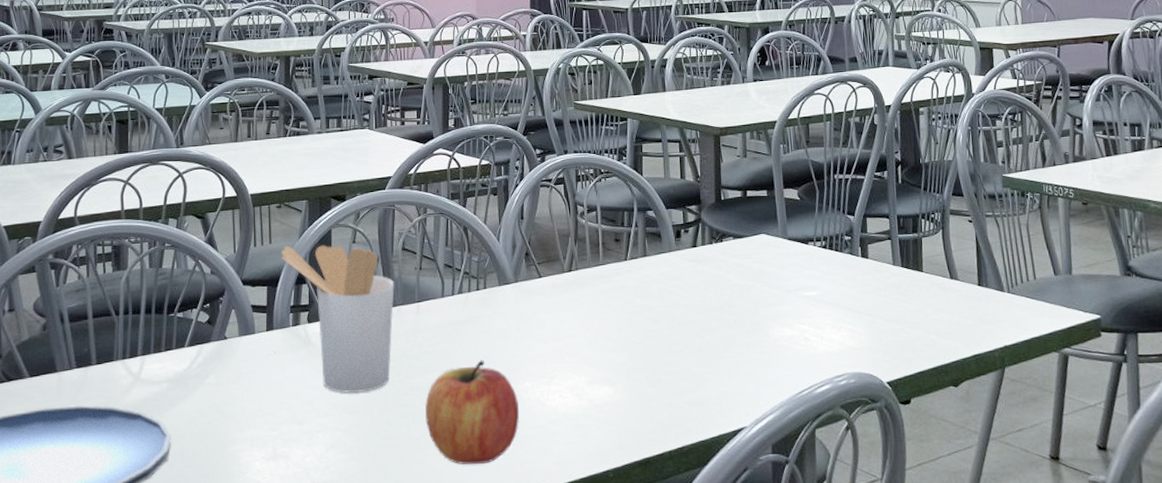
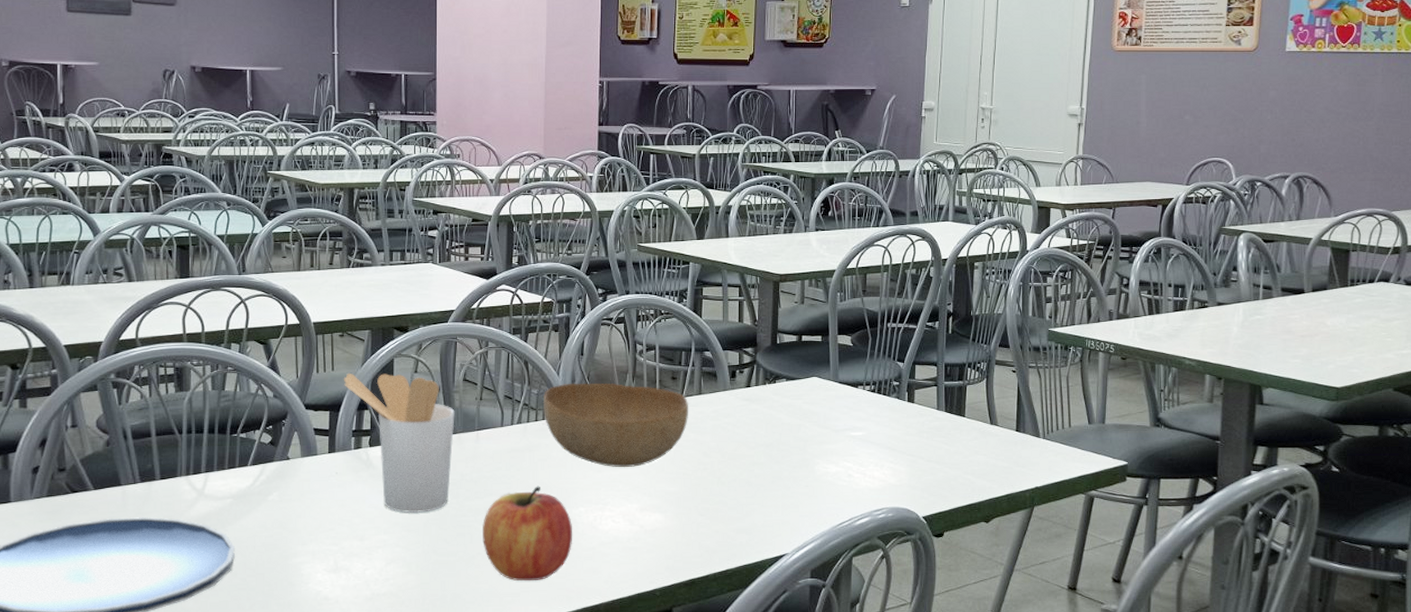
bowl: none [483,247,635,338] -> present [542,383,689,468]

